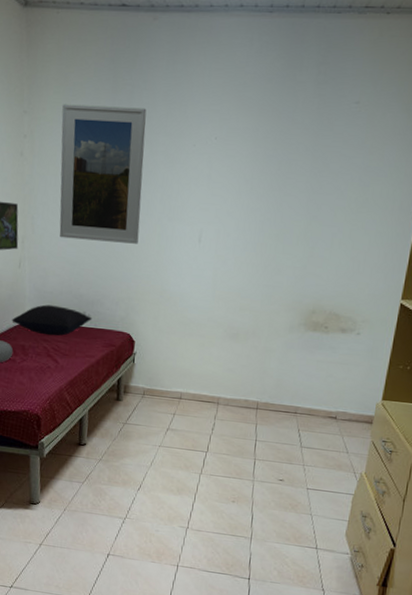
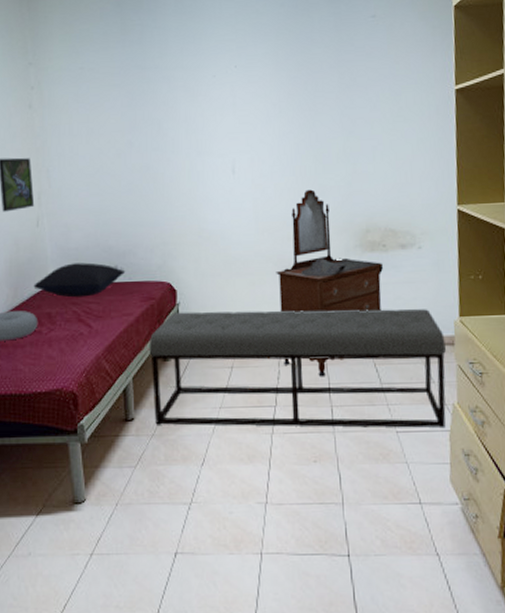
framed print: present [59,104,147,244] -> none [70,46,167,188]
bench: none [103,360,365,492] -> present [149,308,447,429]
dresser: none [219,266,323,434] -> present [276,189,384,377]

